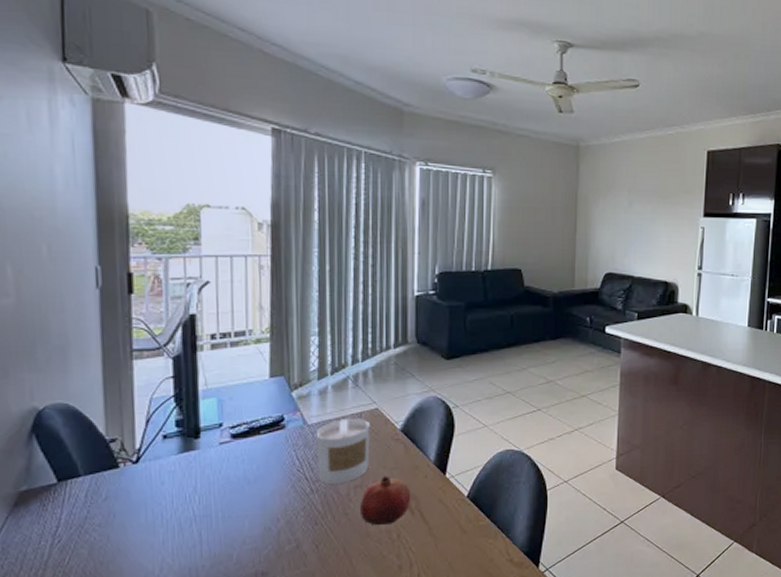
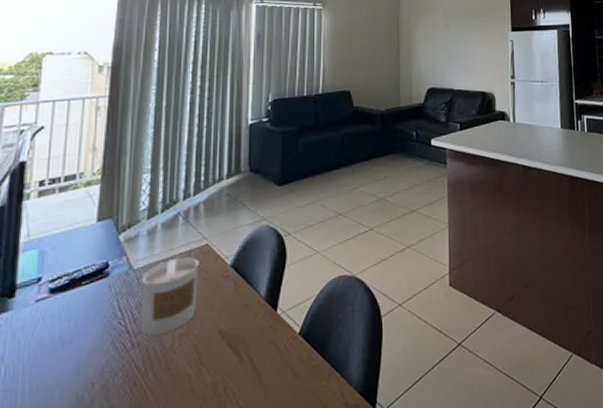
fruit: present [360,476,411,526] -> none [185,319,240,380]

